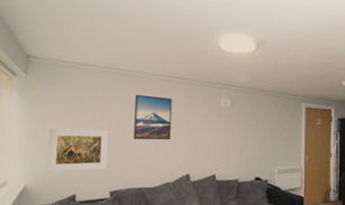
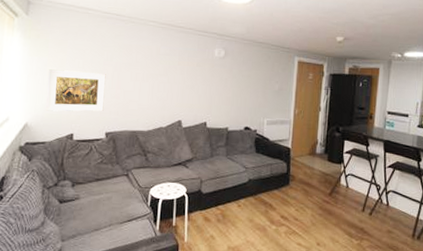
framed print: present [133,94,172,140] -> none [129,40,167,87]

